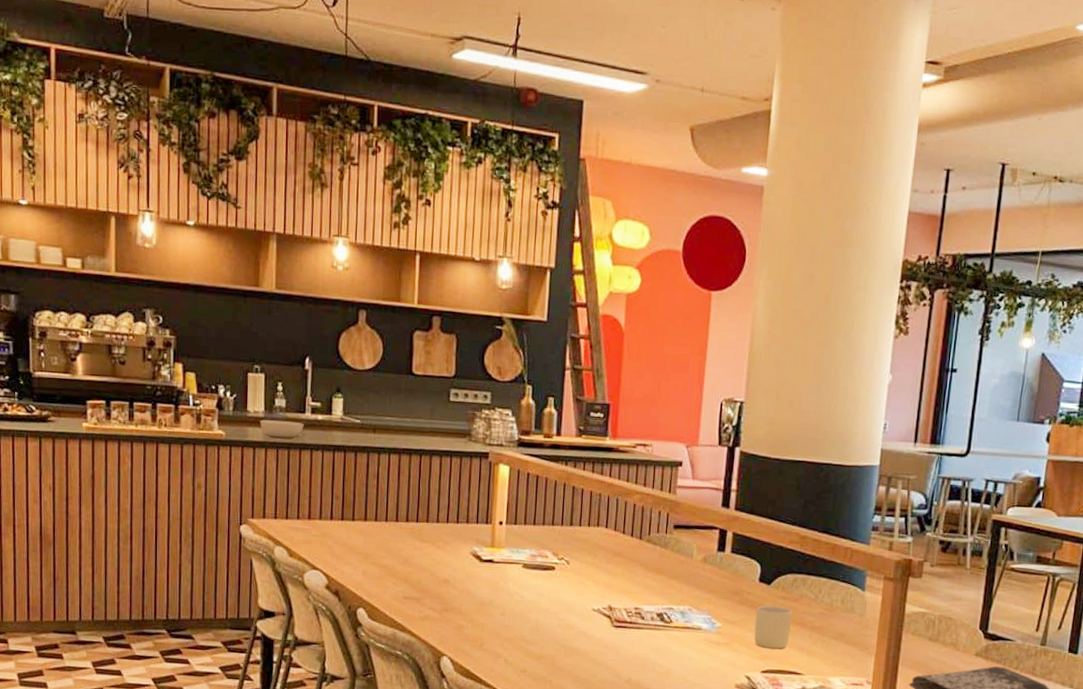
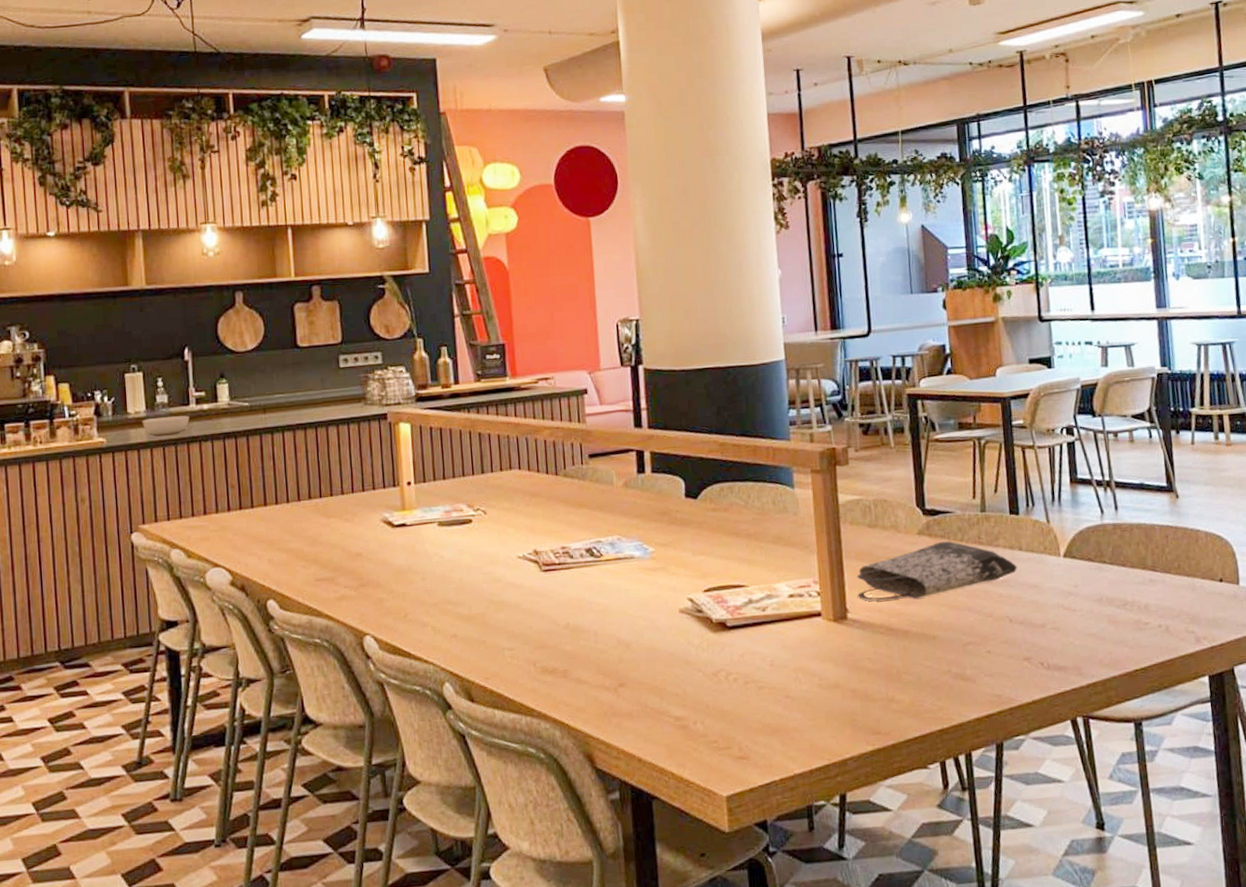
mug: present [754,605,793,649] -> none [687,519,727,566]

